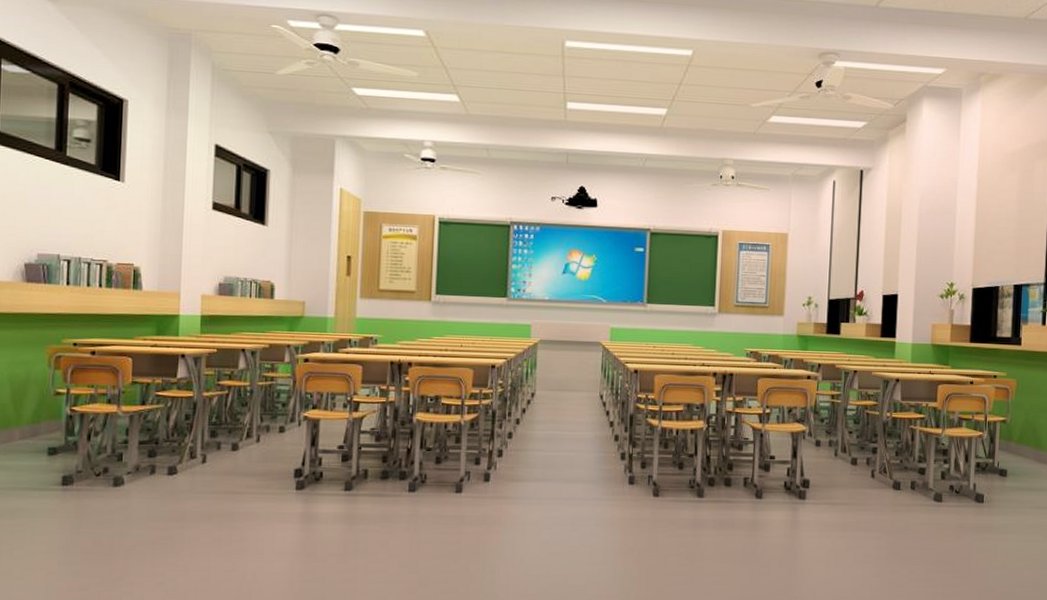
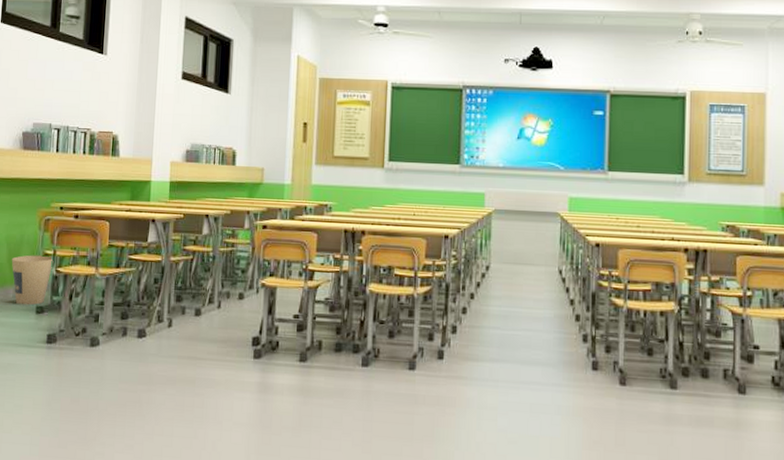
trash can: none [16,394,67,447] -> present [11,255,54,305]

